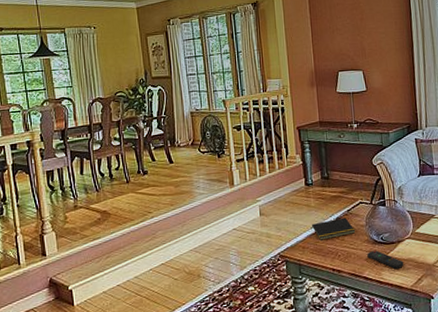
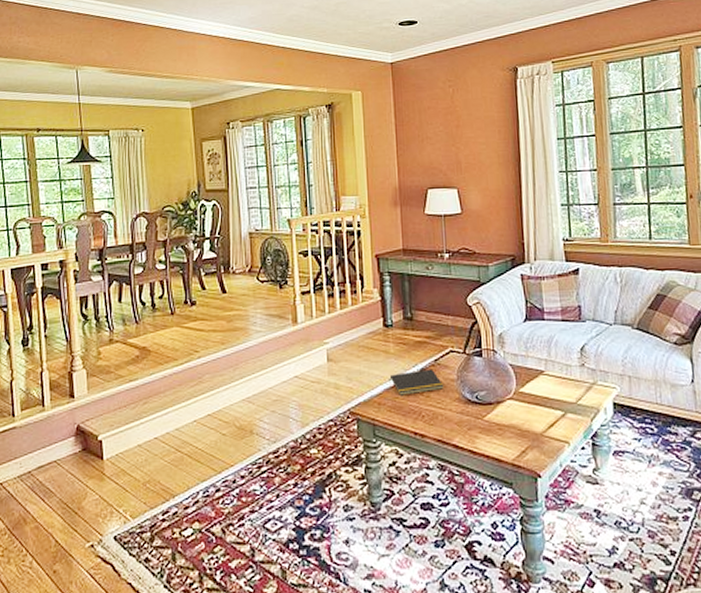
remote control: present [367,250,404,269] -> none [458,412,504,436]

